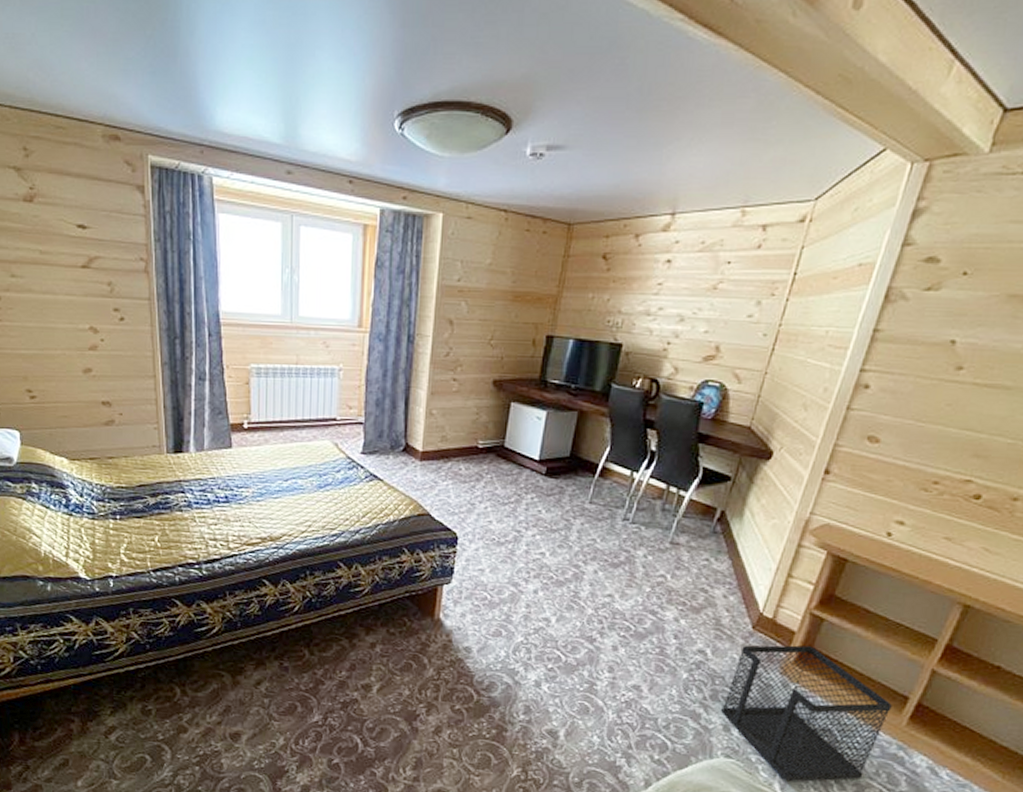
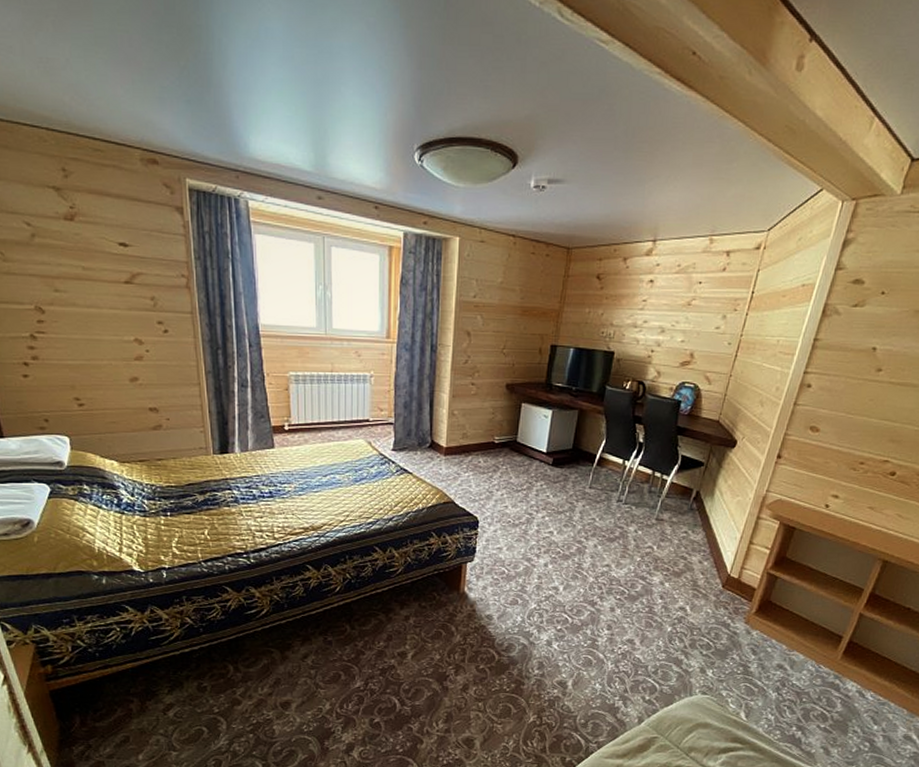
wastebasket: present [721,645,892,782] -> none [698,599,830,710]

